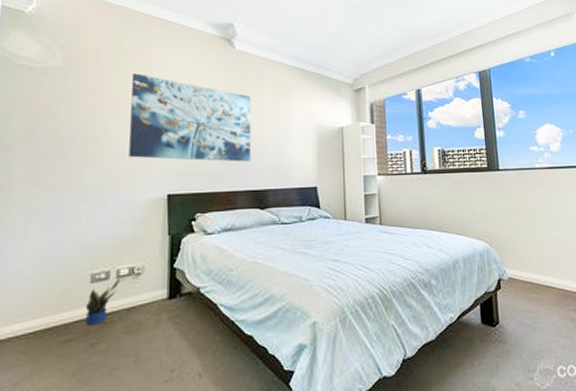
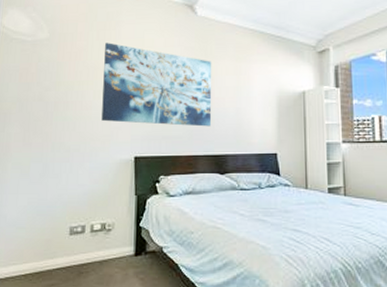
potted plant: present [85,278,121,325] -> none [65,233,95,274]

